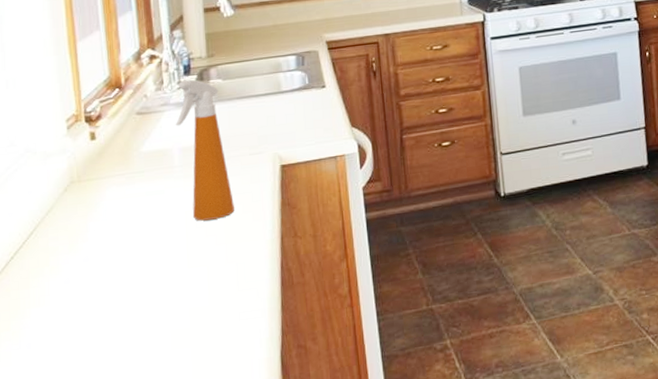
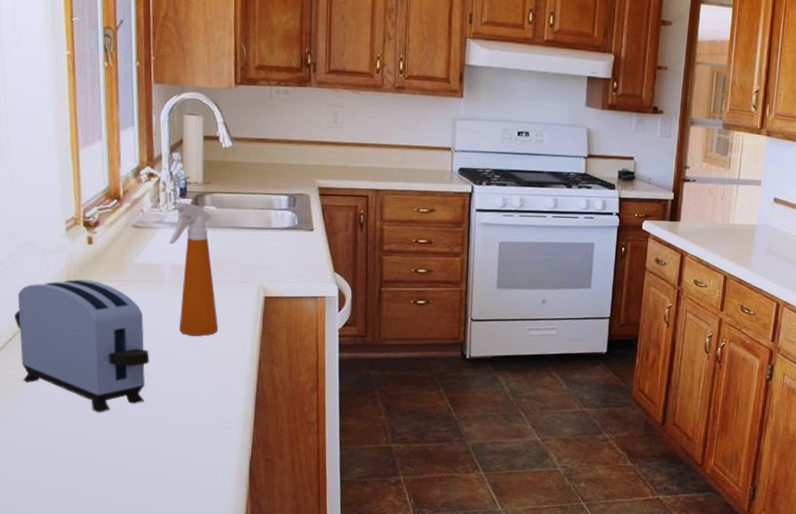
toaster: none [15,178,164,324] -> present [14,279,150,413]

